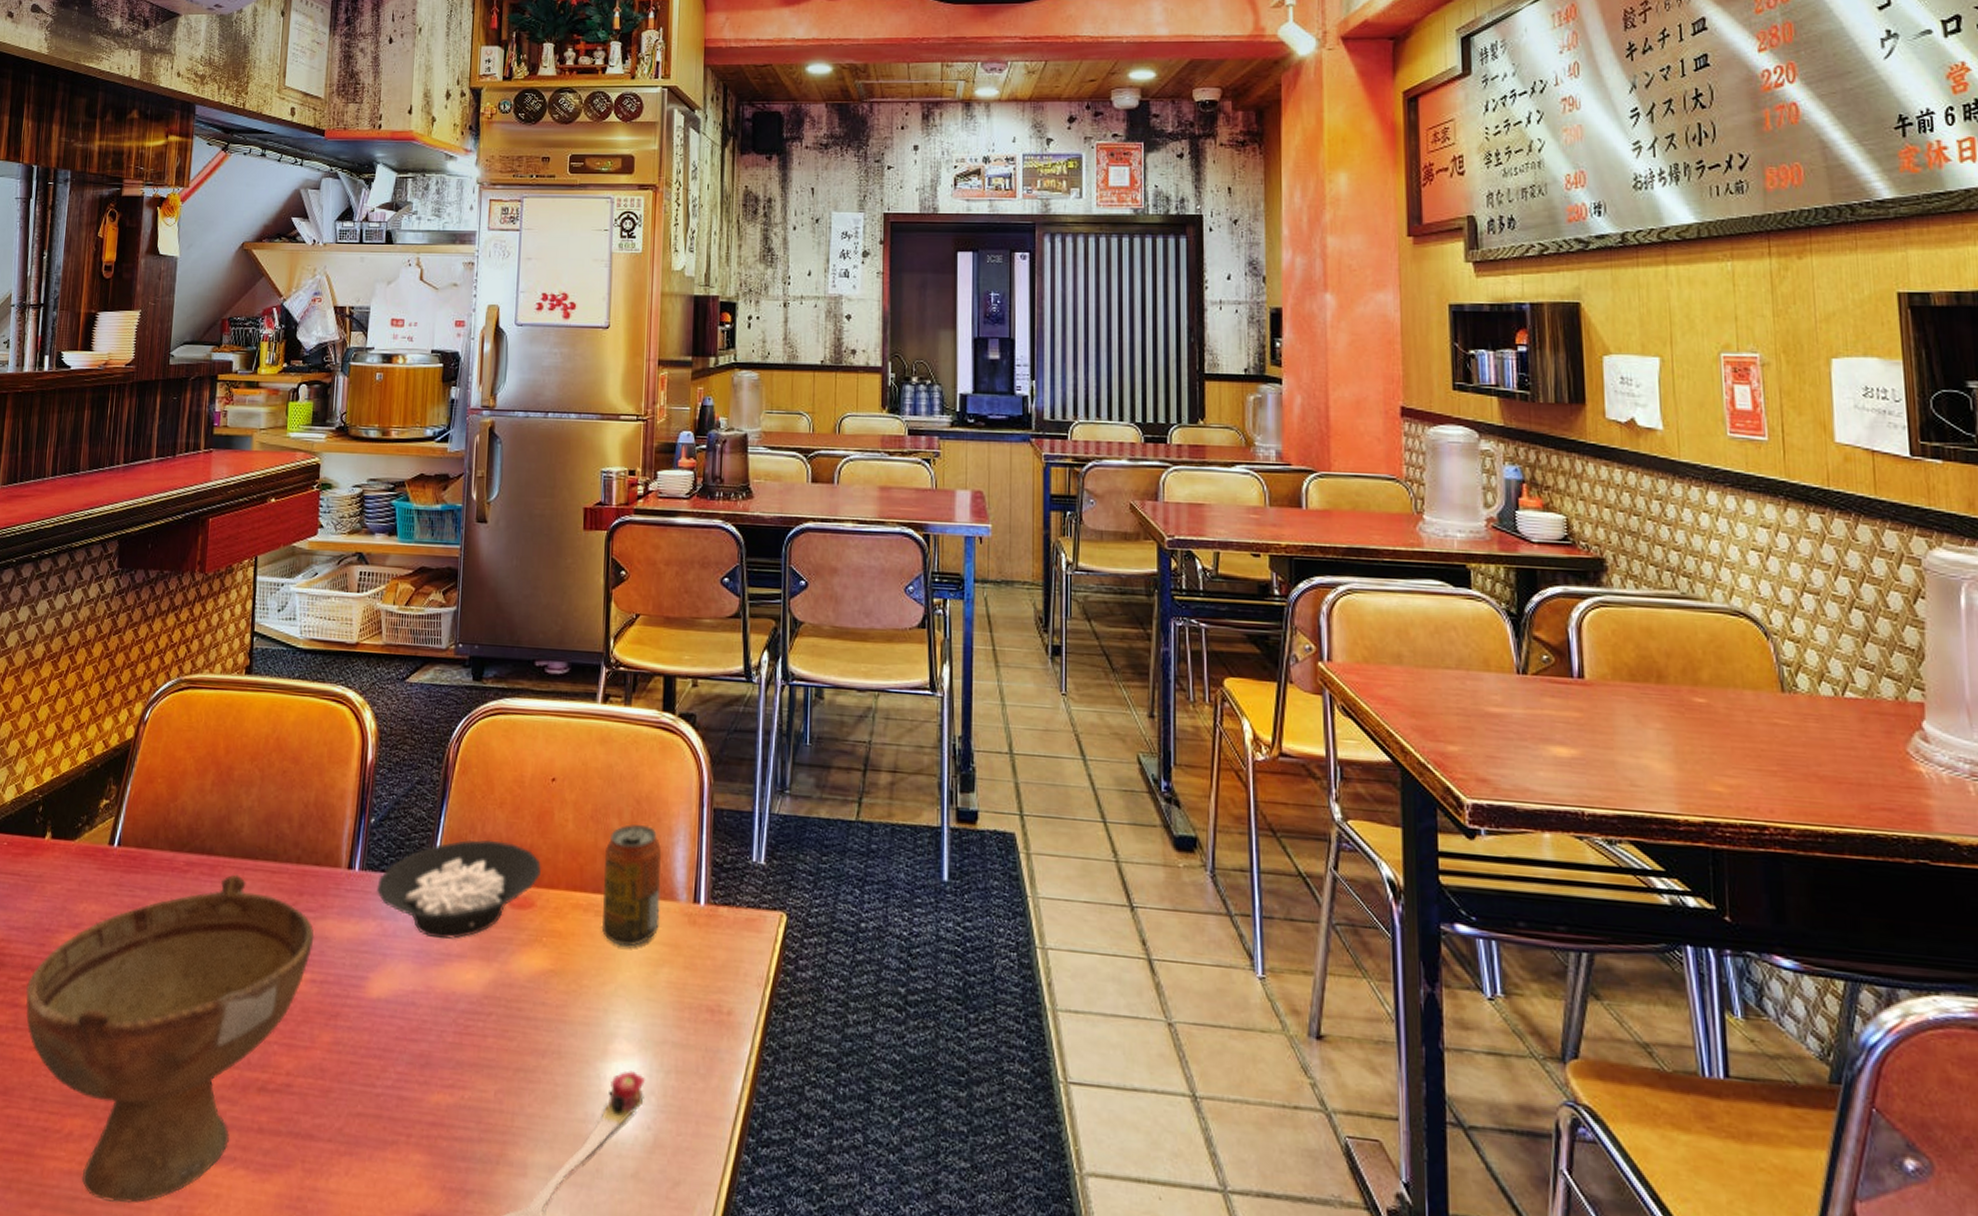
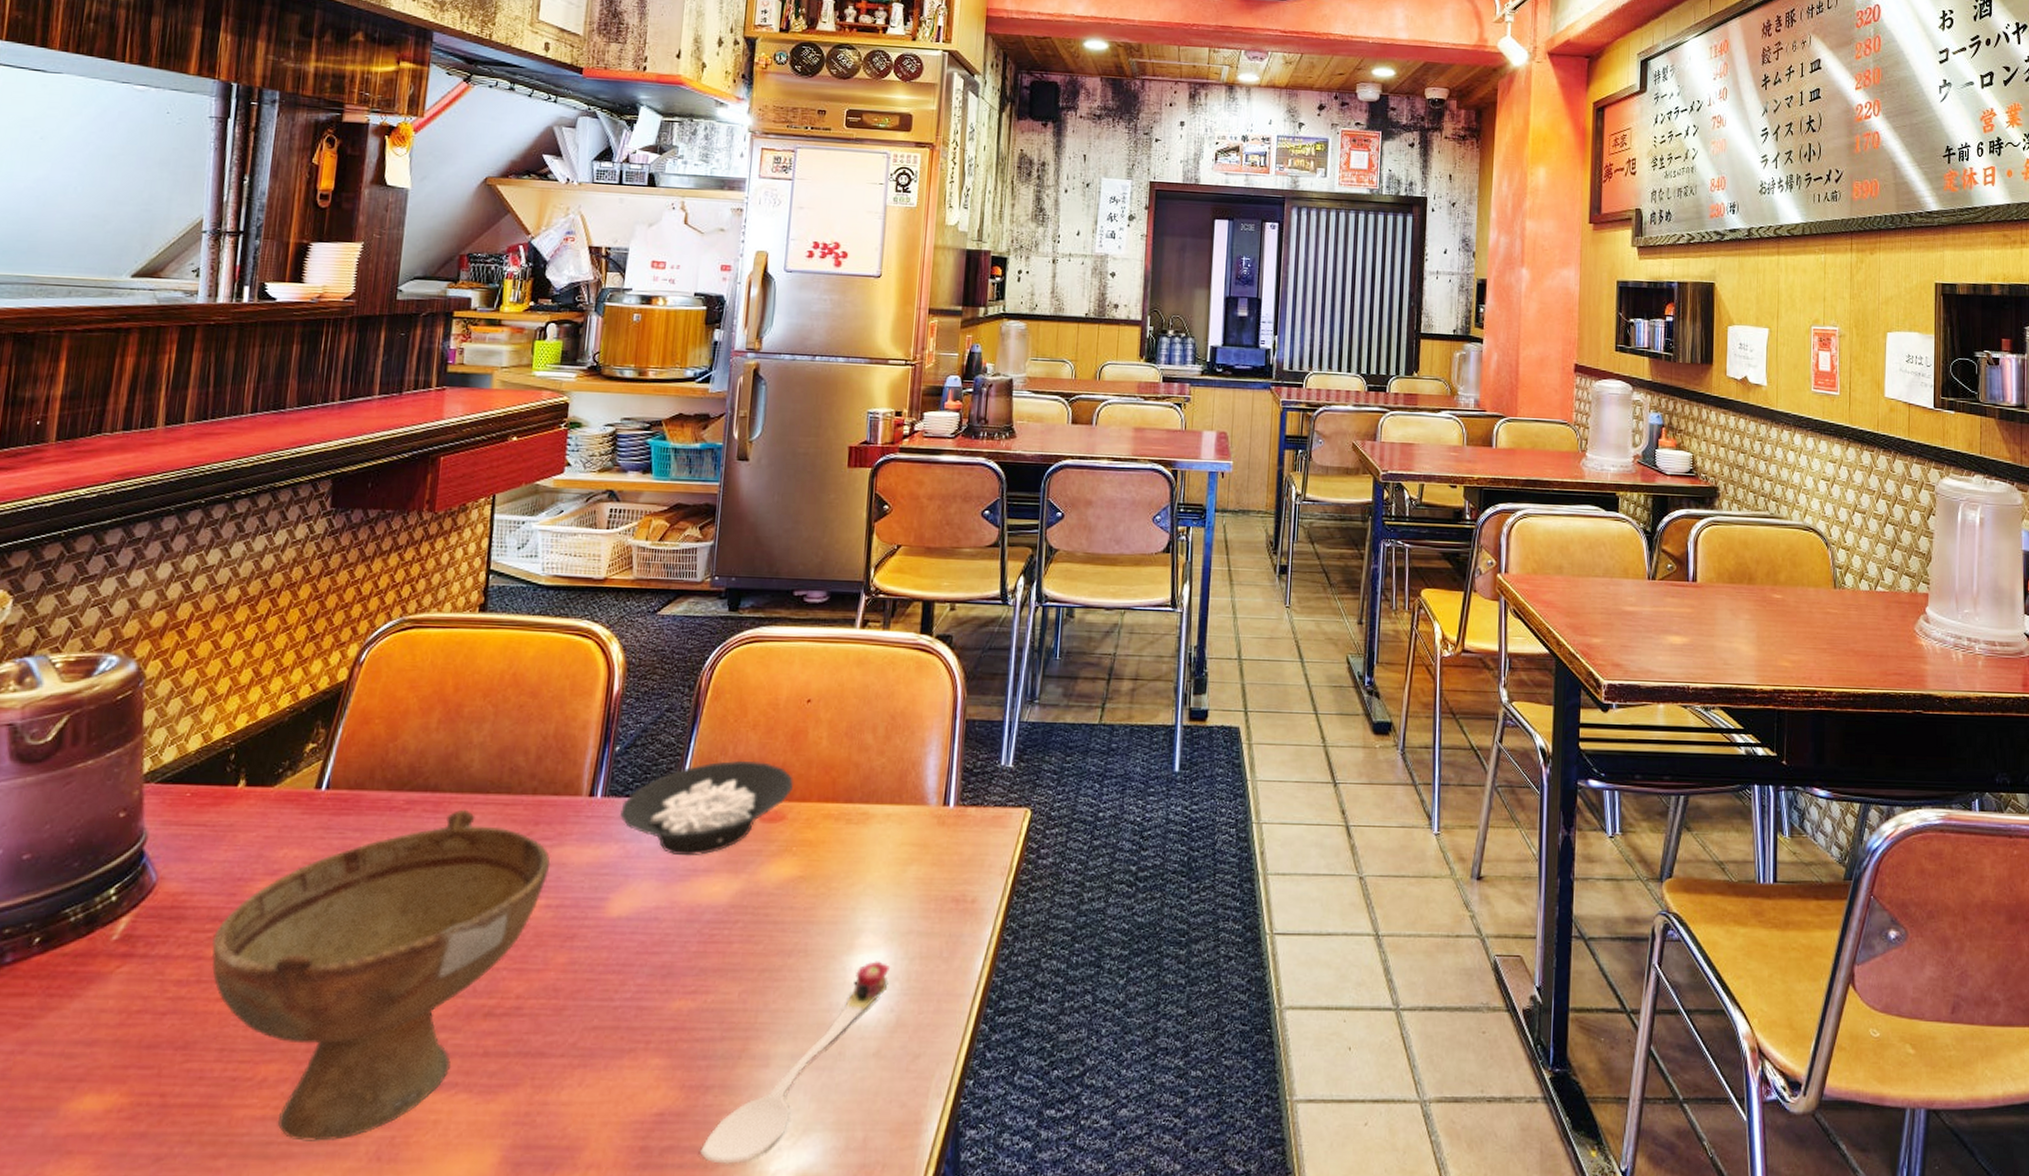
beverage can: present [601,824,662,947] -> none [852,738,914,850]

